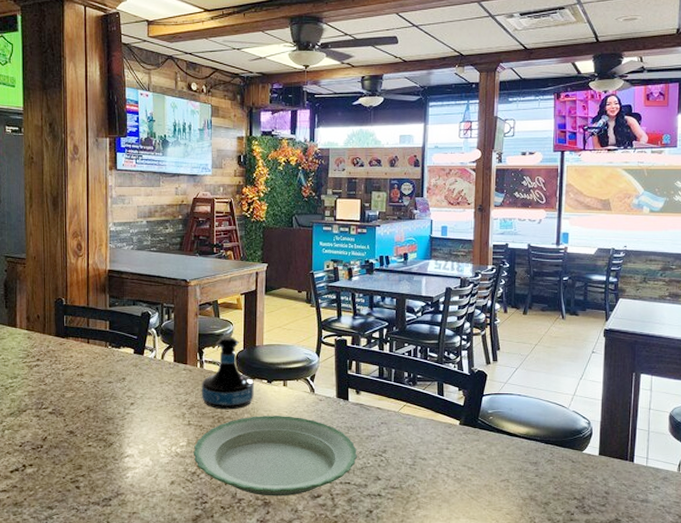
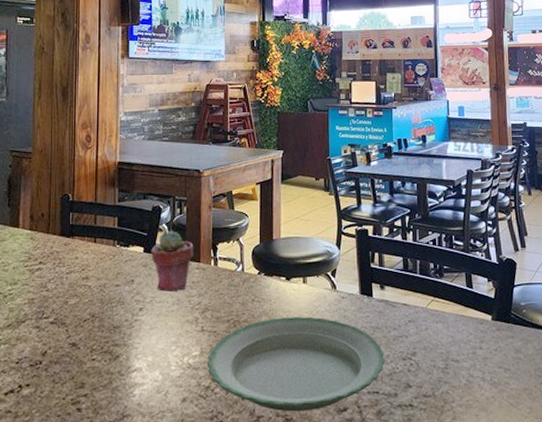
potted succulent: none [141,334,181,389] -> present [151,230,194,291]
tequila bottle: present [202,336,254,410] -> none [216,229,272,312]

